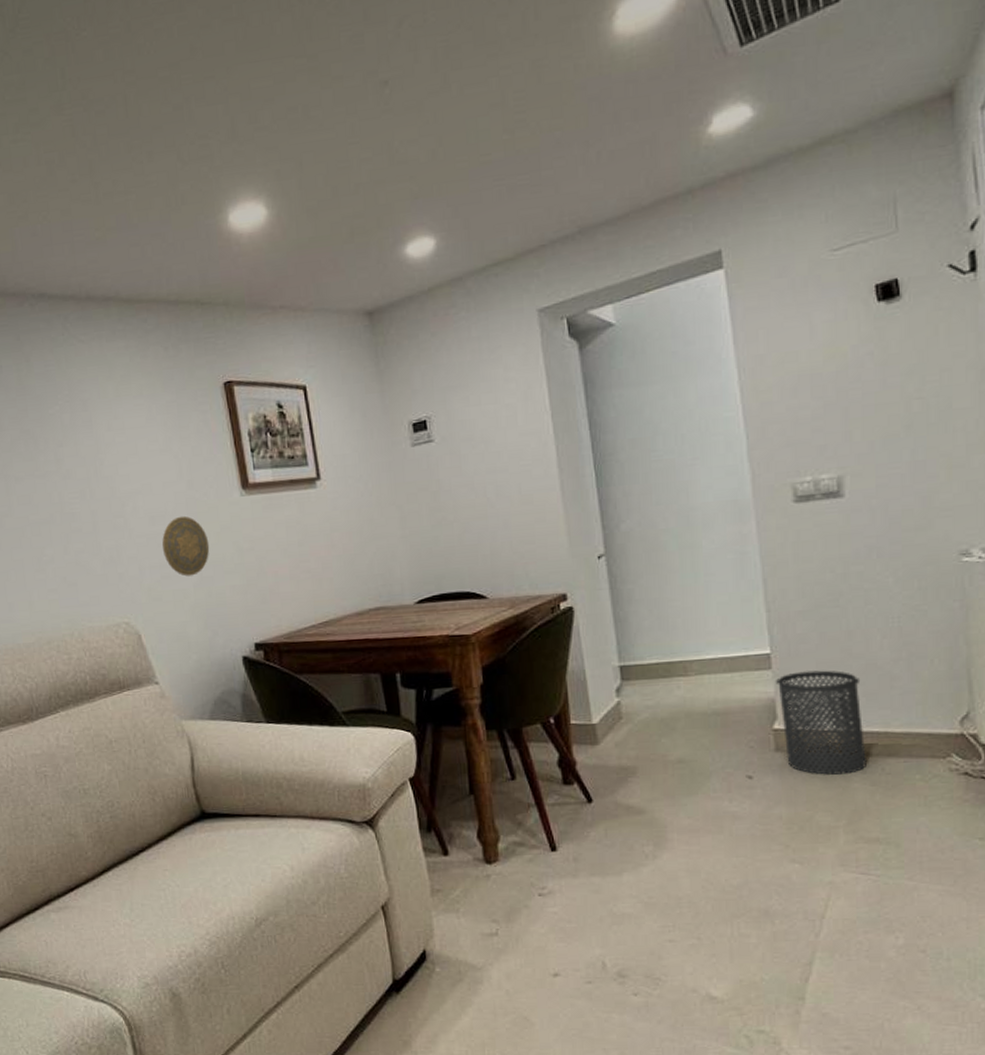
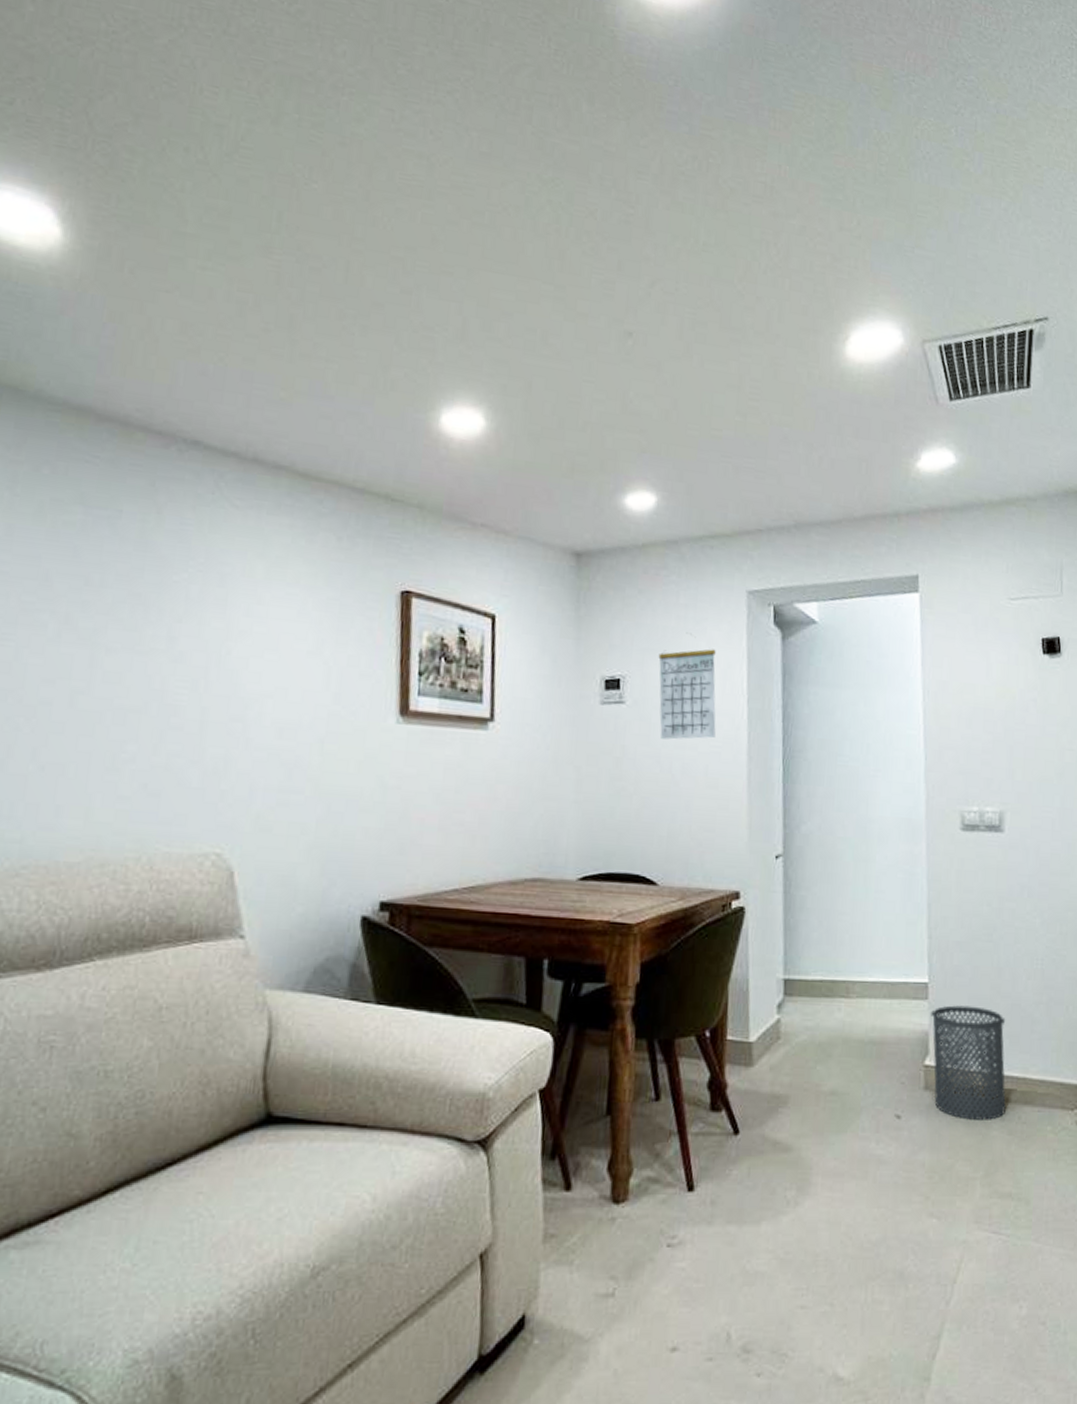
decorative plate: present [162,515,210,577] -> none [285,733,347,808]
calendar: none [459,363,524,467] -> present [658,632,716,740]

